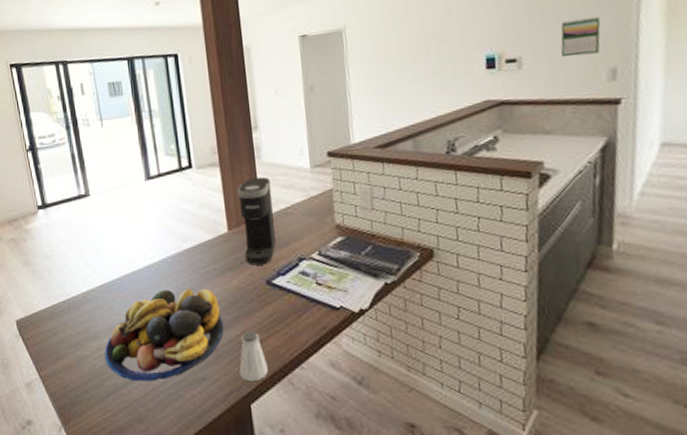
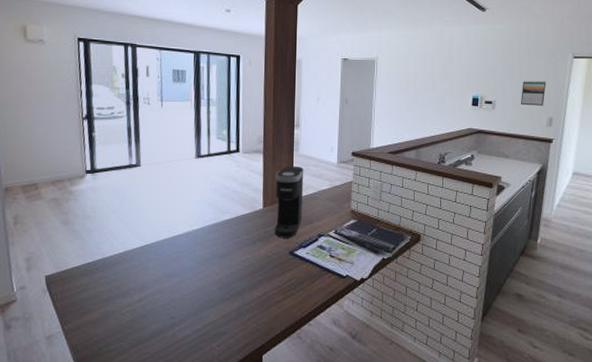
fruit bowl: present [104,288,224,382] -> none [133,254,249,335]
saltshaker: present [239,329,269,382] -> none [256,292,282,336]

